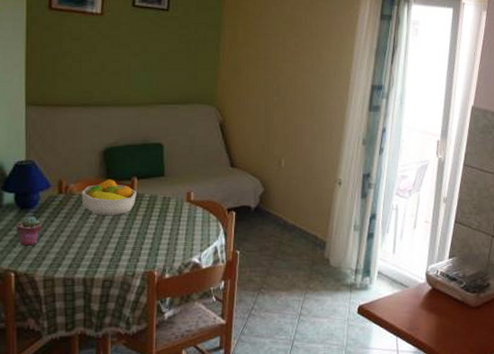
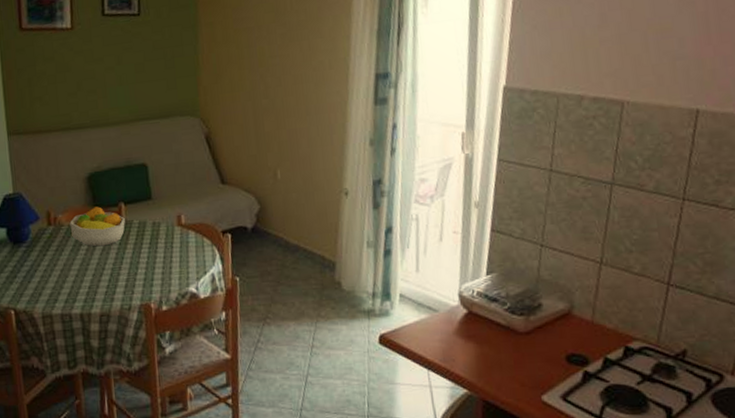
potted succulent: present [17,216,42,246] -> none [11,251,36,282]

